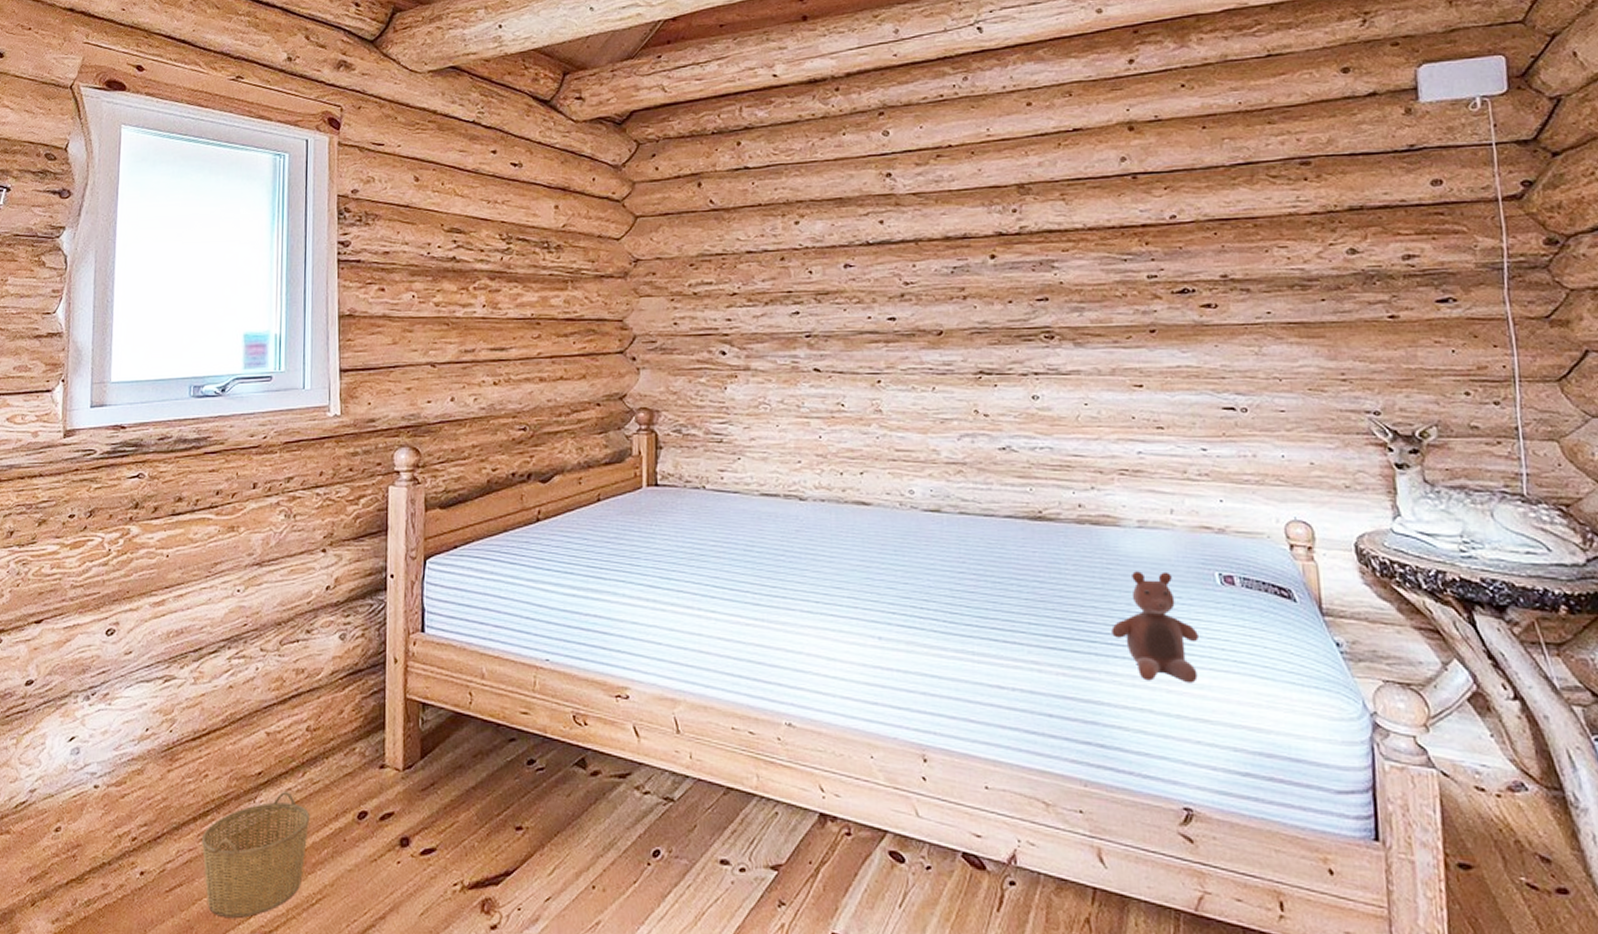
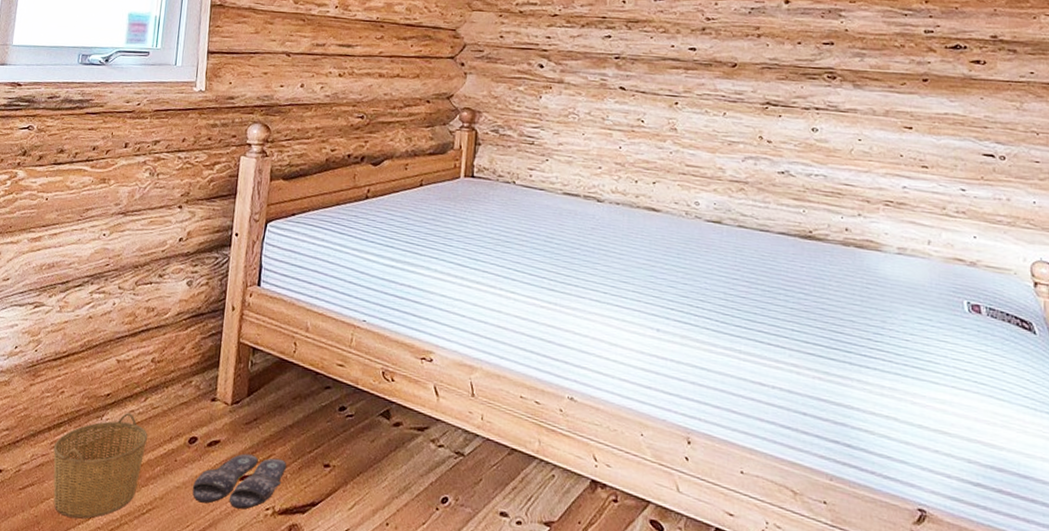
slippers: none [366,824,472,888] -> present [192,453,286,509]
stuffed bear: present [1111,571,1199,684] -> none [866,293,944,398]

